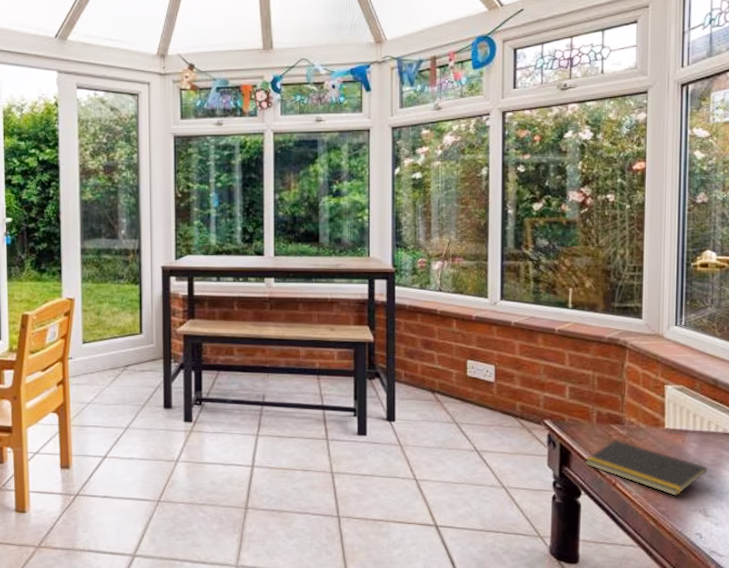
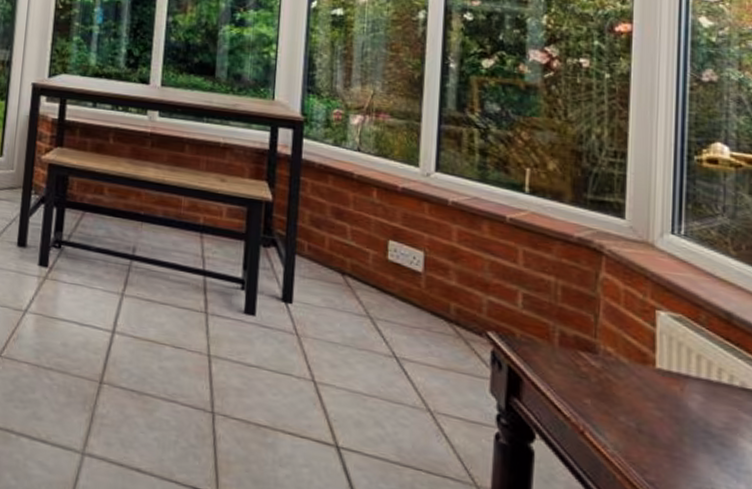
notepad: present [585,439,708,497] -> none [541,371,718,465]

